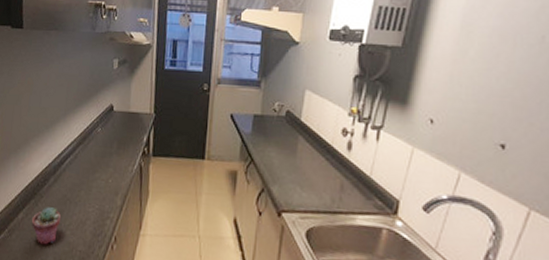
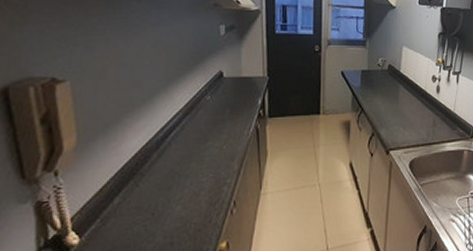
potted succulent: present [31,207,62,245] -> none [131,185,170,227]

